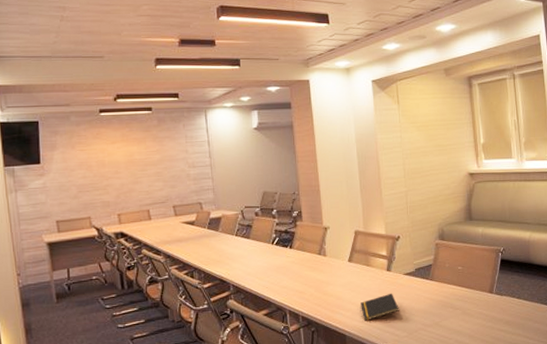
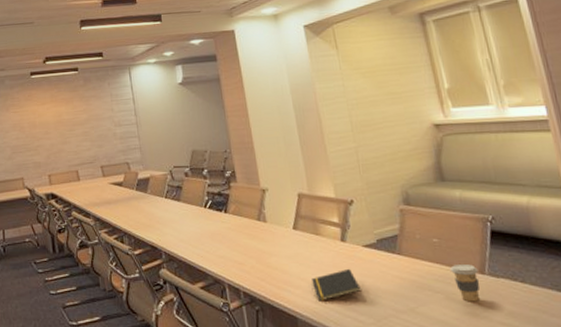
coffee cup: none [469,285,488,315] -> present [450,263,480,302]

